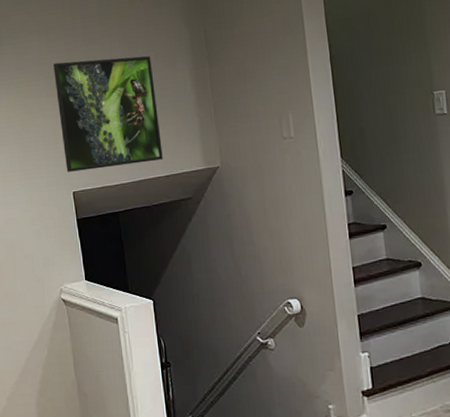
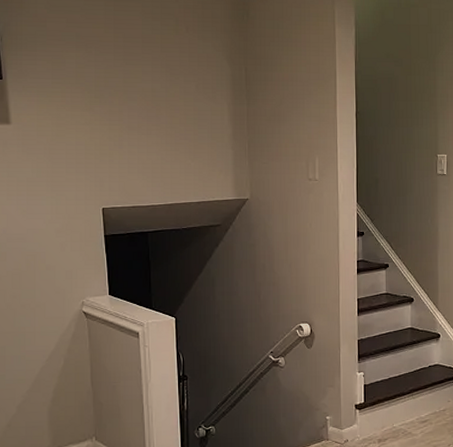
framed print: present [53,56,163,172] -> none [91,78,196,188]

